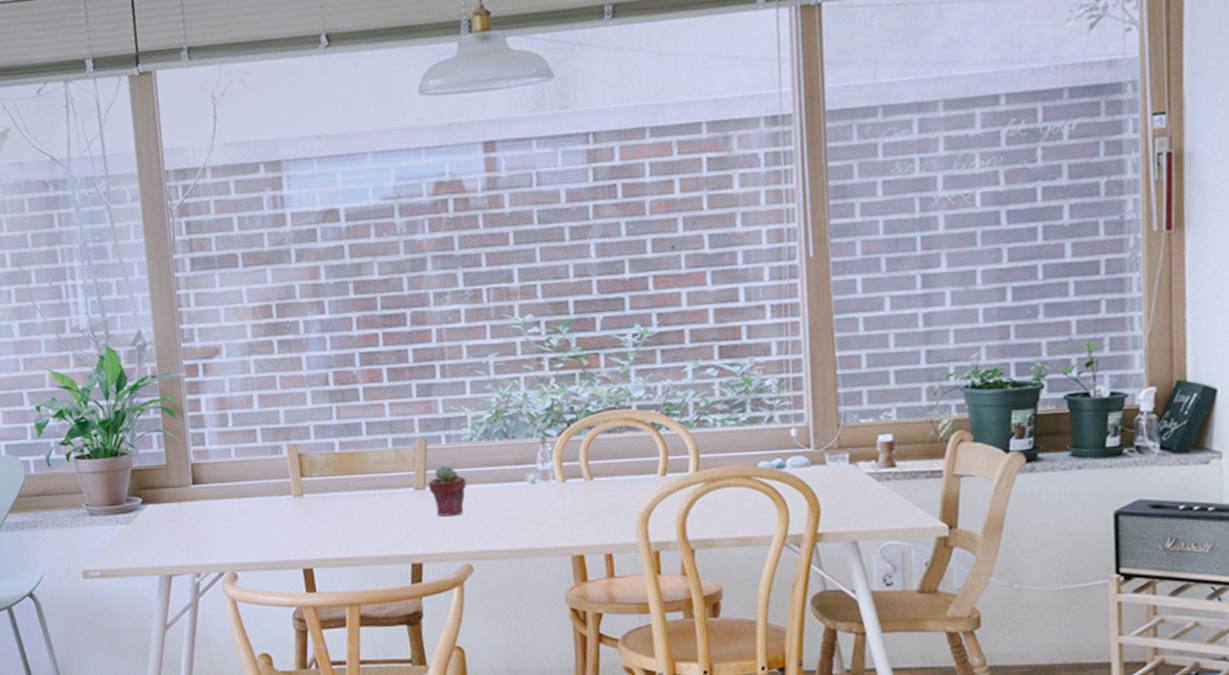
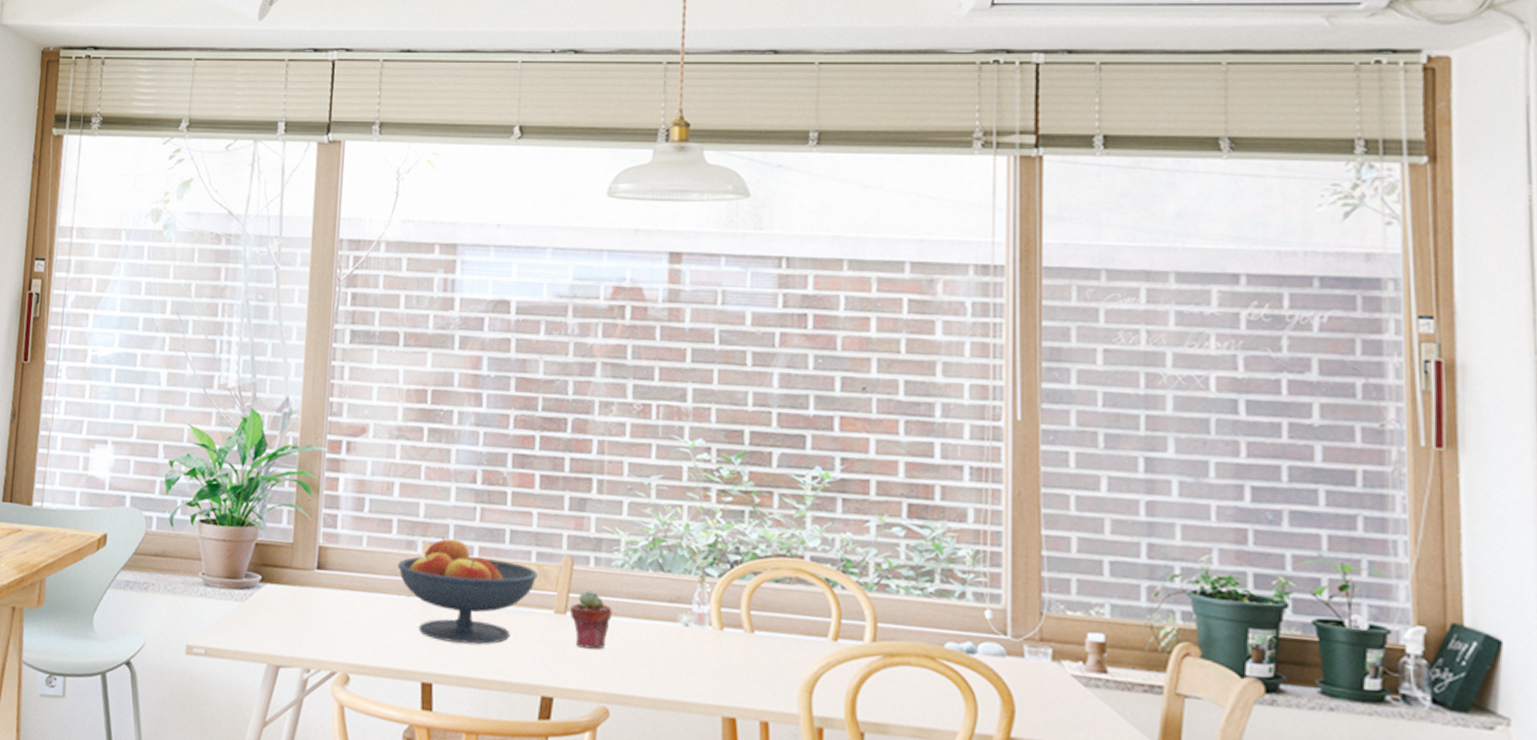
fruit bowl: none [266,438,395,530] -> present [397,536,537,644]

